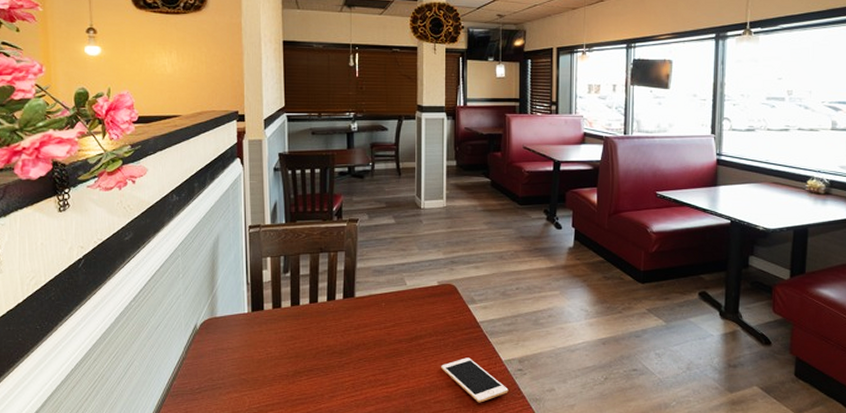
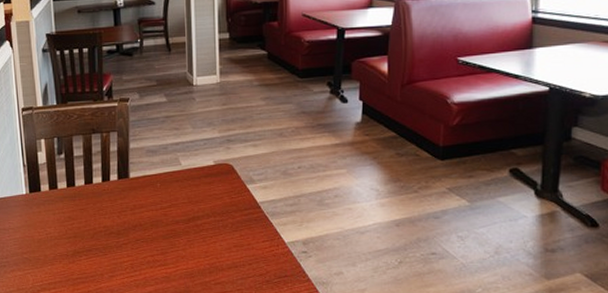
cell phone: present [441,357,509,403] -> none [220,239,293,285]

